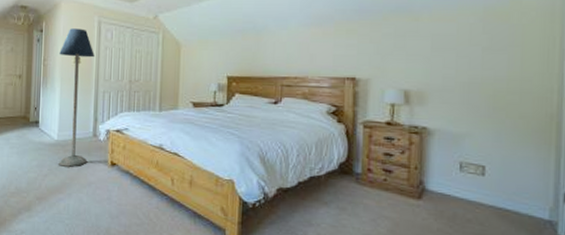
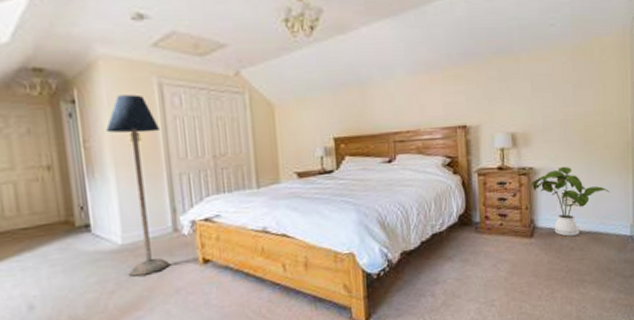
house plant: none [422,130,523,207] -> present [530,166,610,237]

